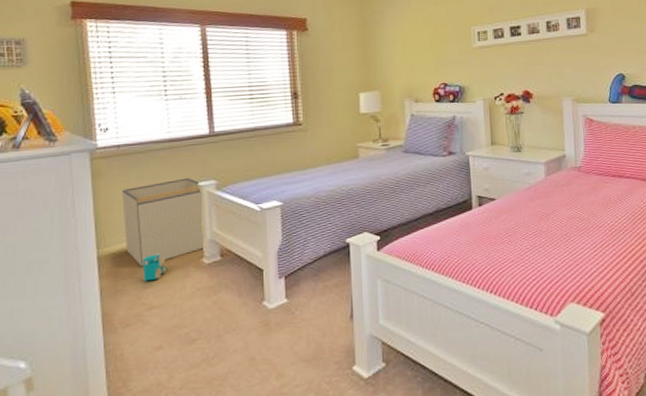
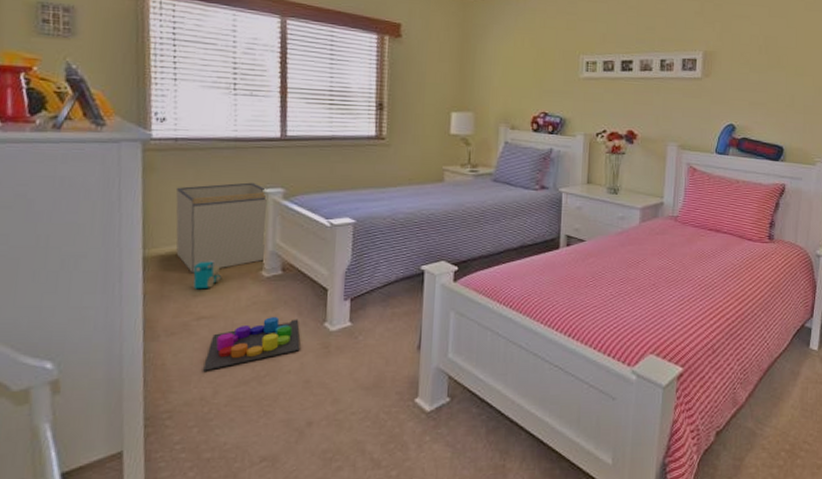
stacking toy: none [158,300,243,358] -> present [203,317,300,371]

